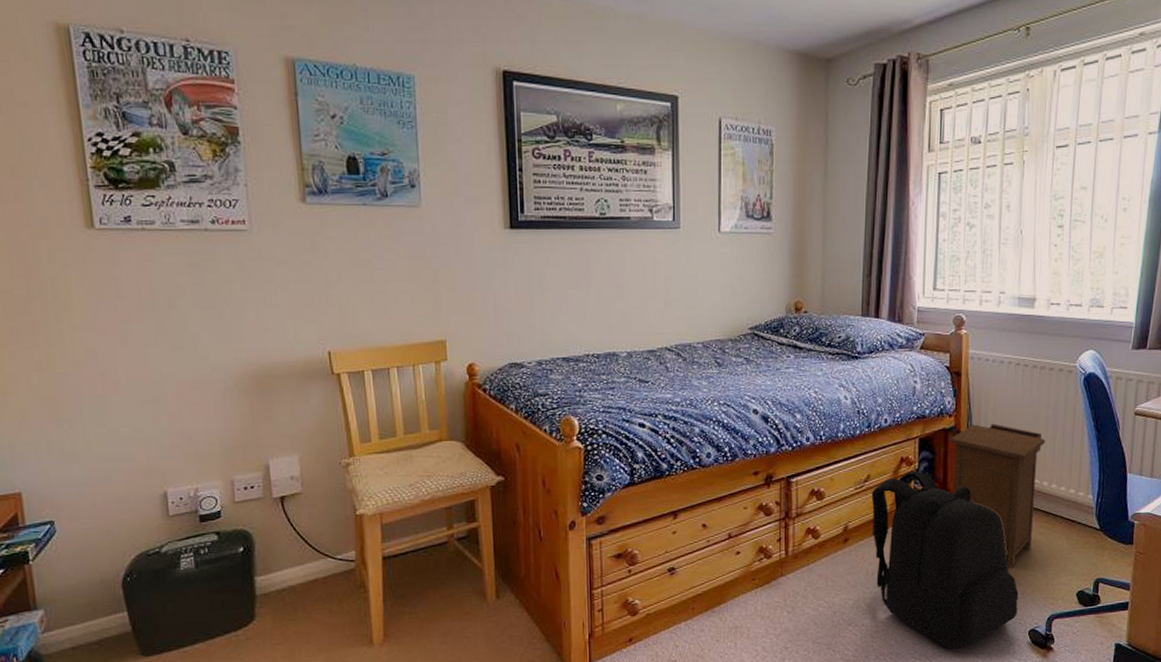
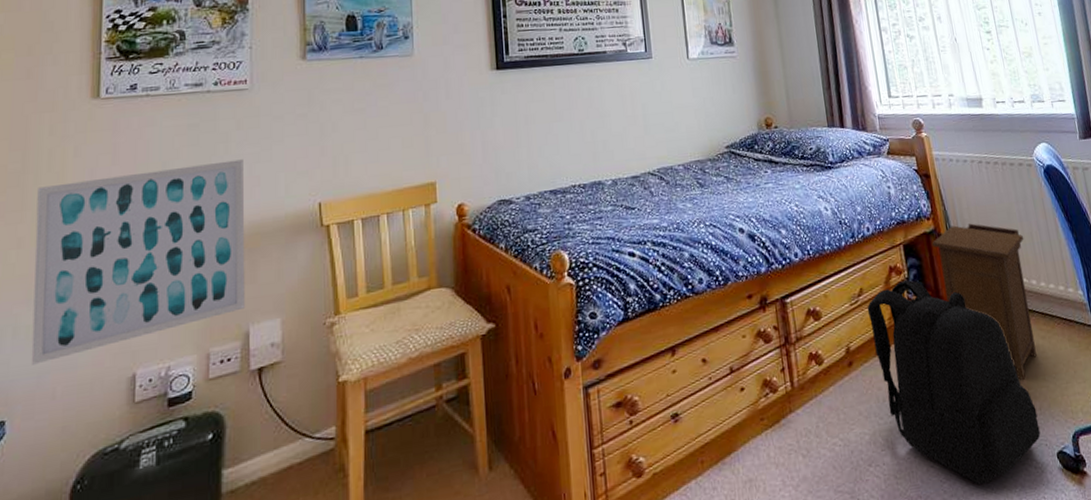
wall art: none [47,302,263,477] -> present [31,159,245,365]

